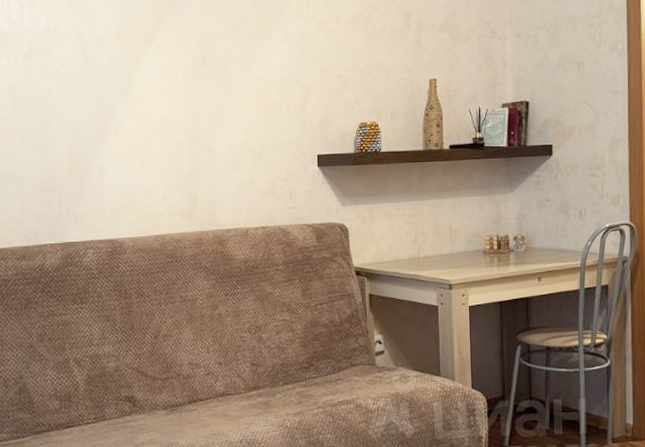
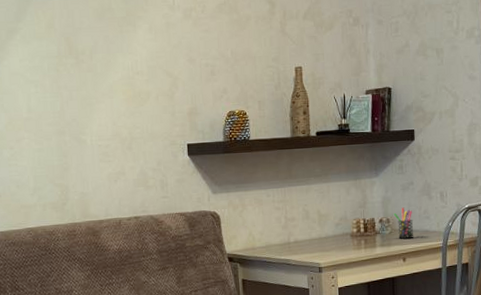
pen holder: none [529,225,551,258] -> present [394,207,414,239]

